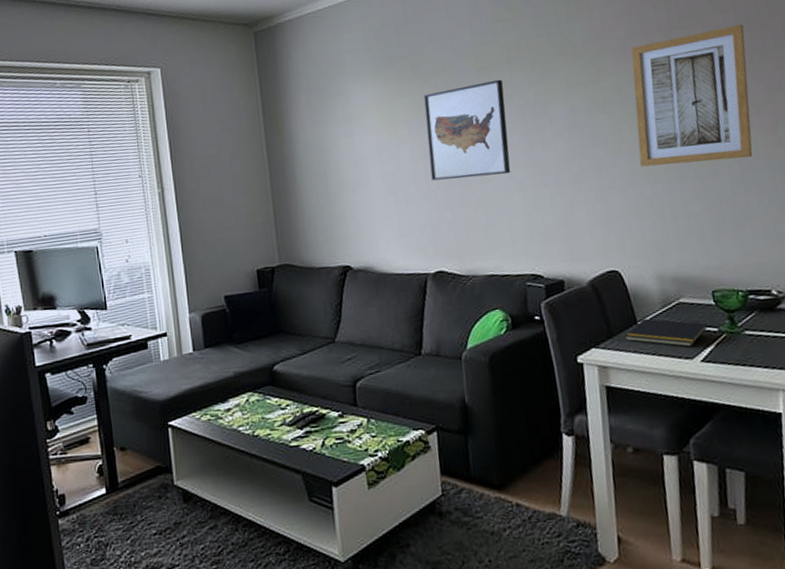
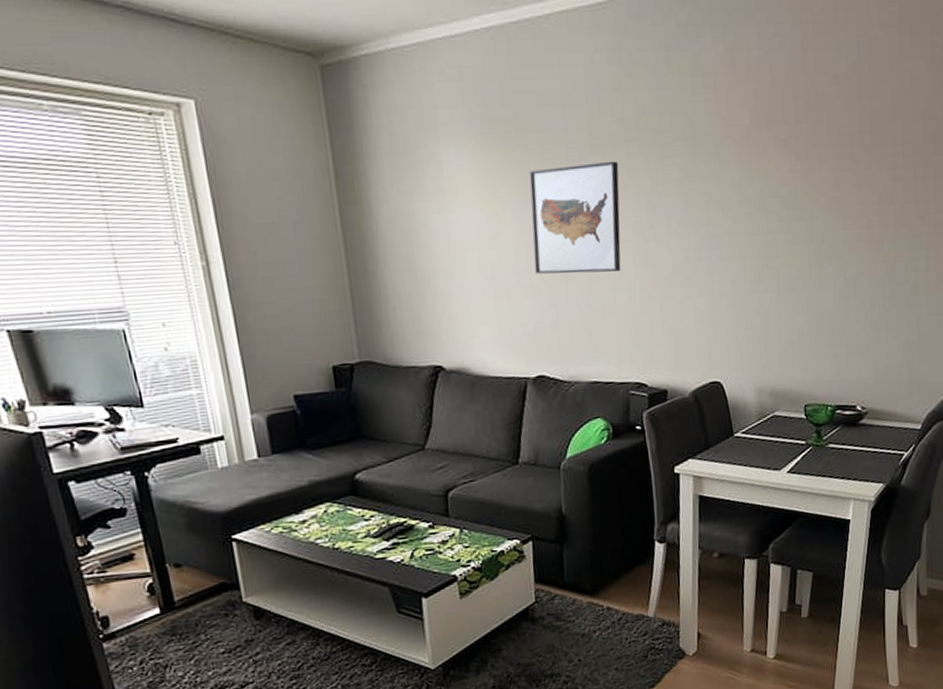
notepad: present [626,318,708,347] -> none [722,430,797,459]
wall art: present [631,24,753,167] -> none [751,126,866,274]

